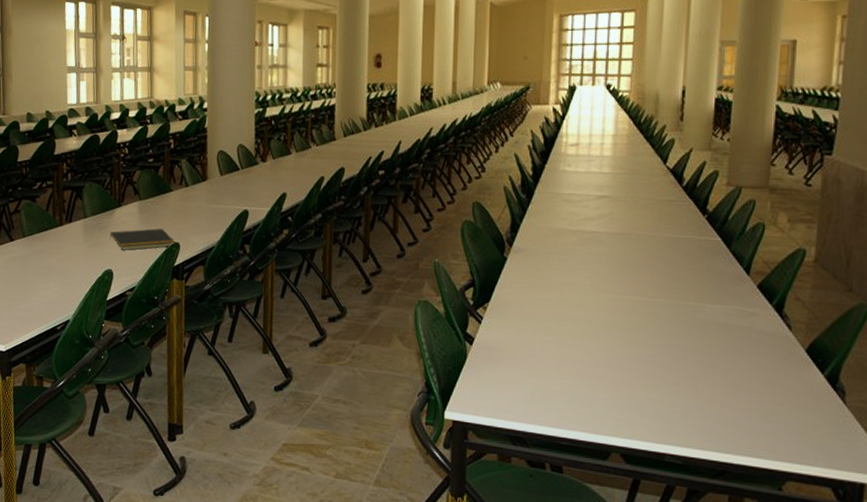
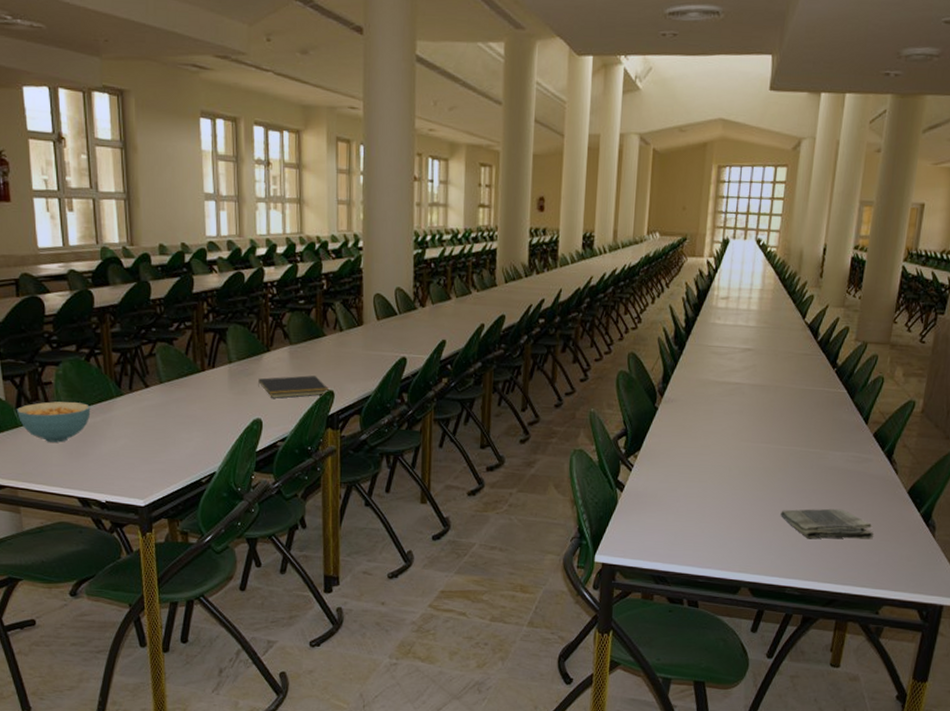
dish towel: none [653,367,767,404] -> present [781,508,873,539]

